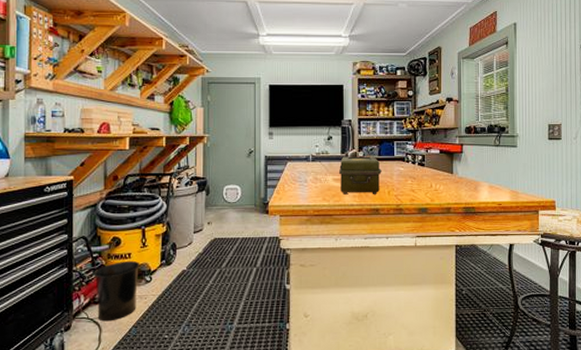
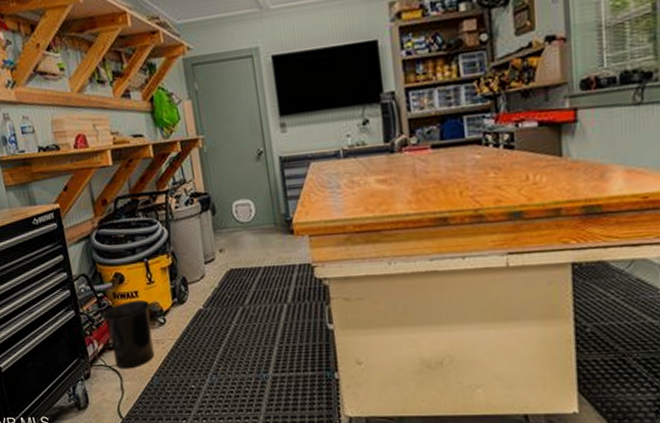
ammo box: present [339,156,382,195] -> none [383,142,448,201]

